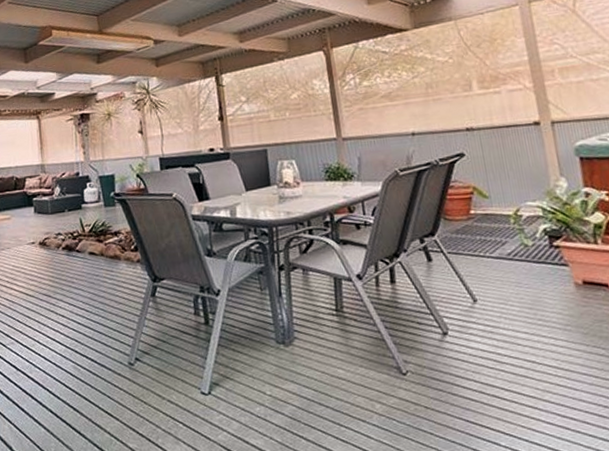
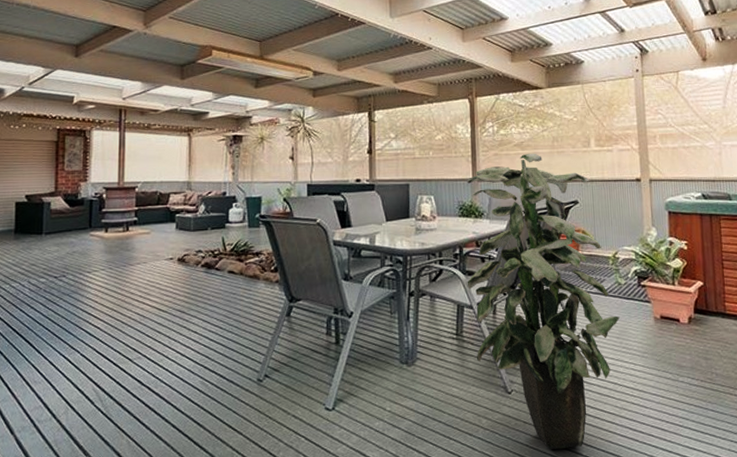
indoor plant: none [331,103,531,438] -> present [467,153,620,449]

